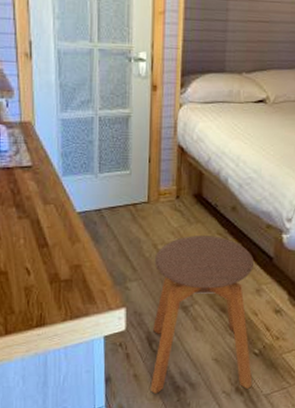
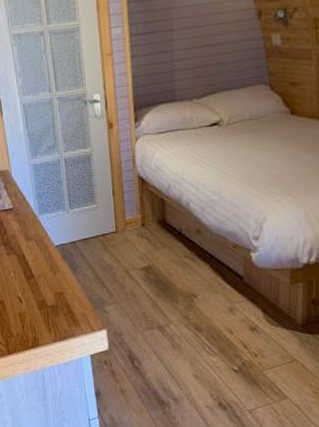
stool: present [150,236,255,395] -> none [128,259,235,408]

